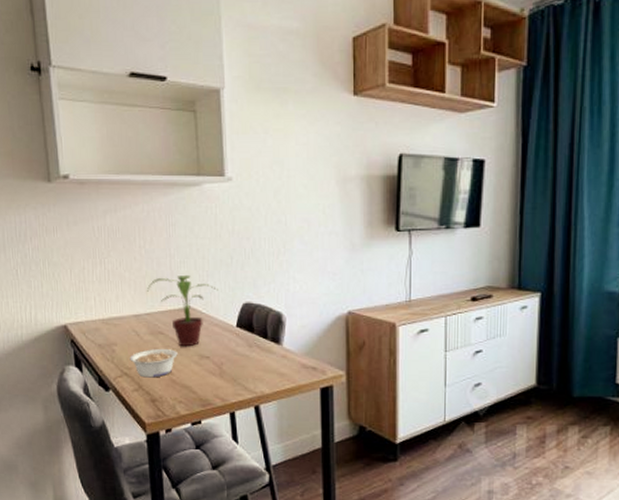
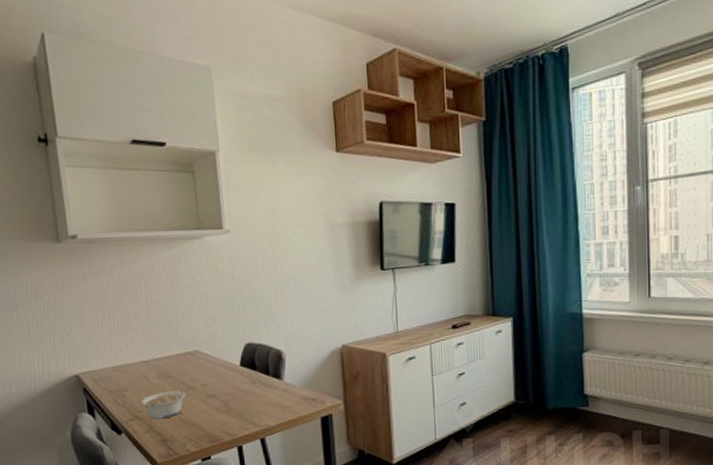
potted plant: present [146,274,218,347] -> none [154,320,222,388]

